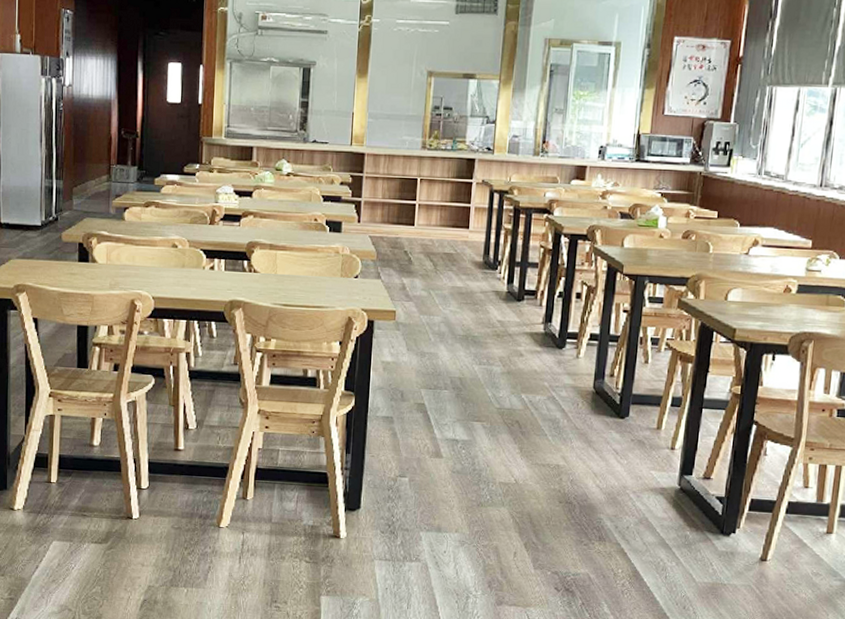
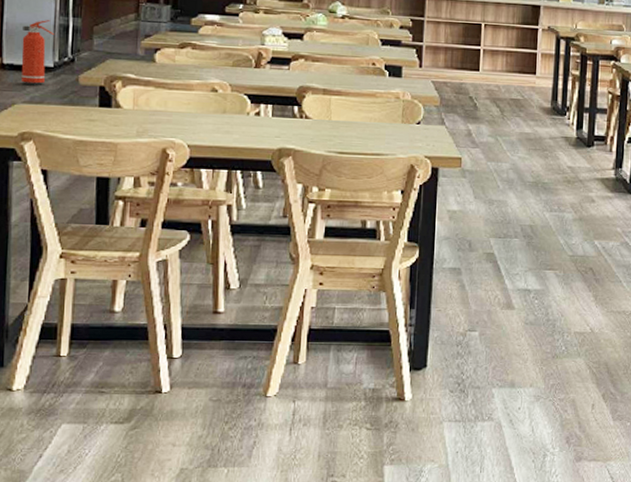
fire extinguisher: none [15,182,41,242] -> present [21,20,54,85]

